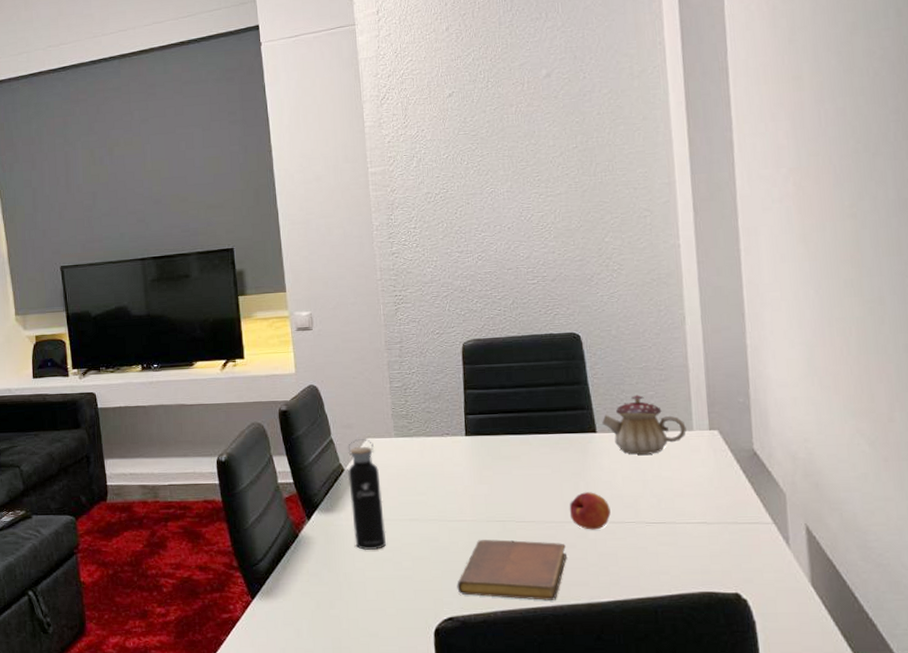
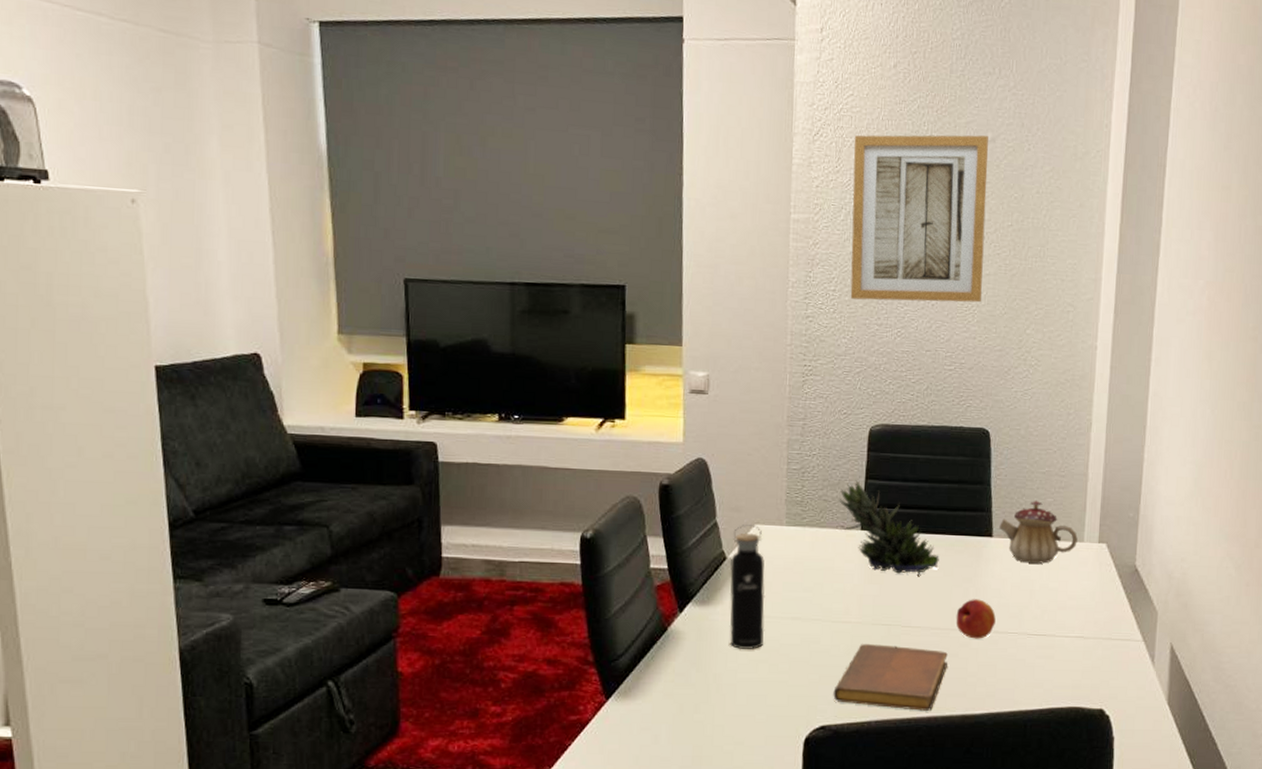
wall art: none [417,72,555,233] -> present [850,135,988,303]
succulent plant: none [441,391,546,473] -> present [839,480,939,575]

